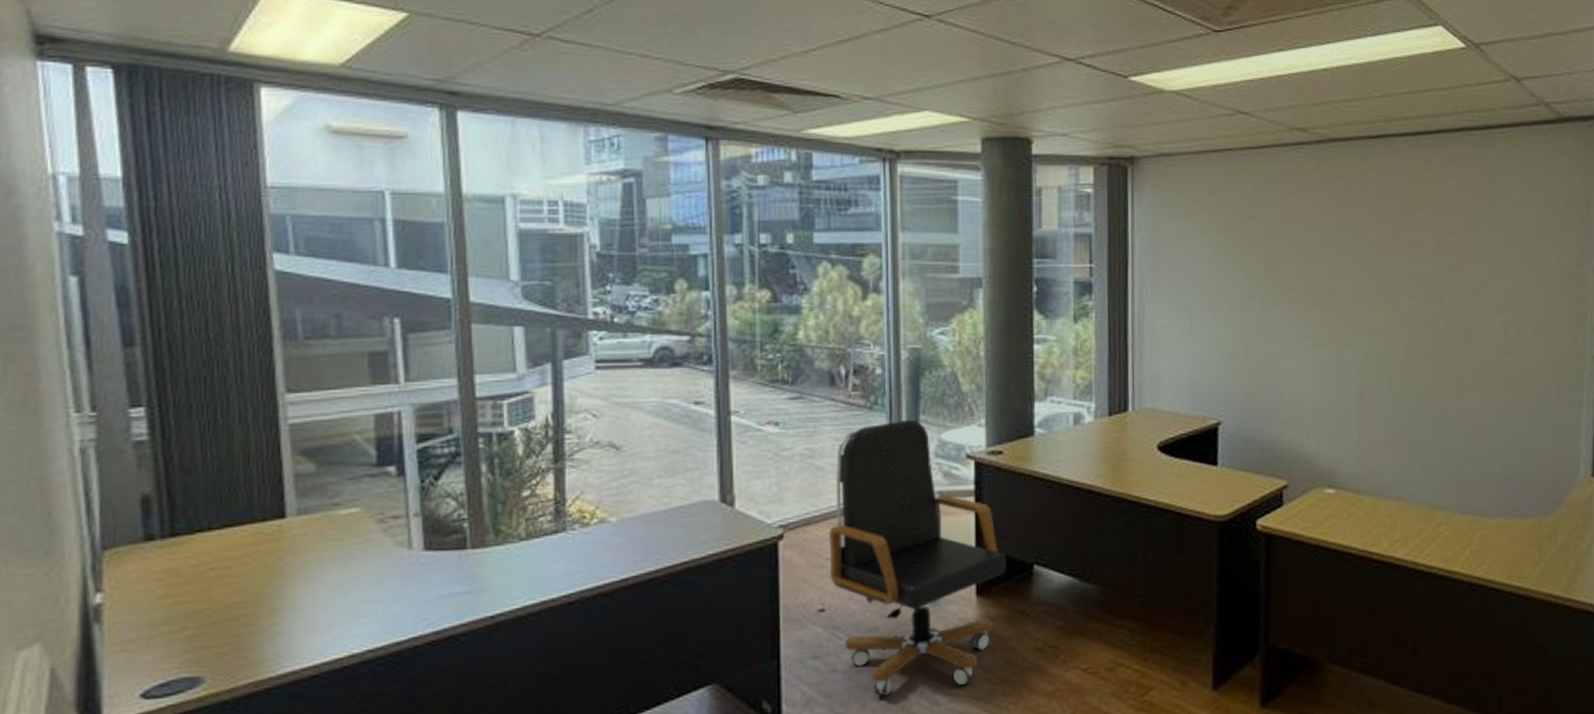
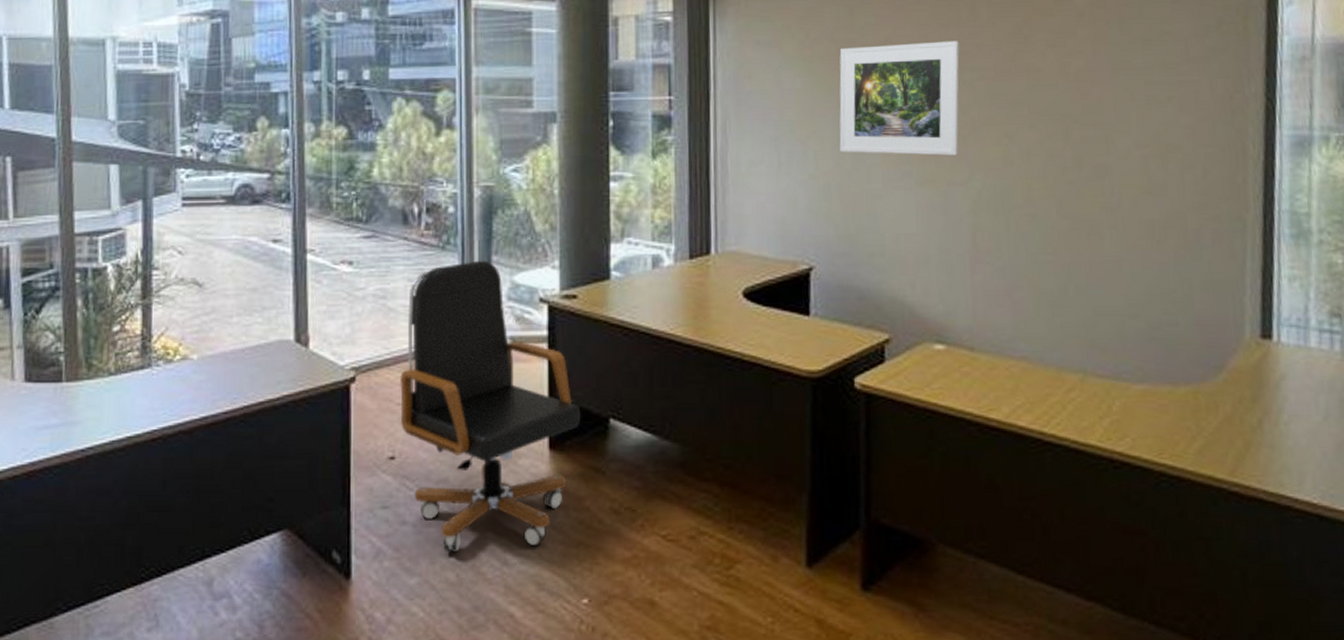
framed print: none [1245,217,1352,321] -> present [839,41,960,156]

